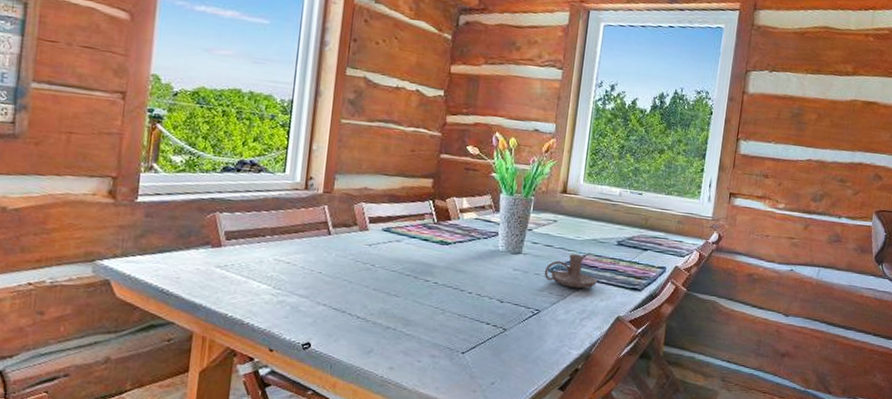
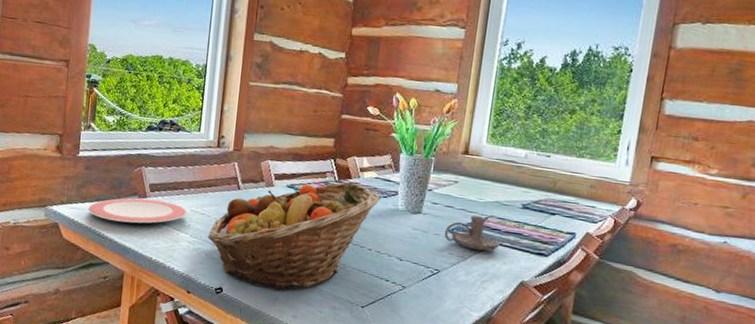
plate: none [149,248,270,277] -> present [88,198,187,224]
fruit basket: none [293,223,481,342] -> present [208,182,381,291]

